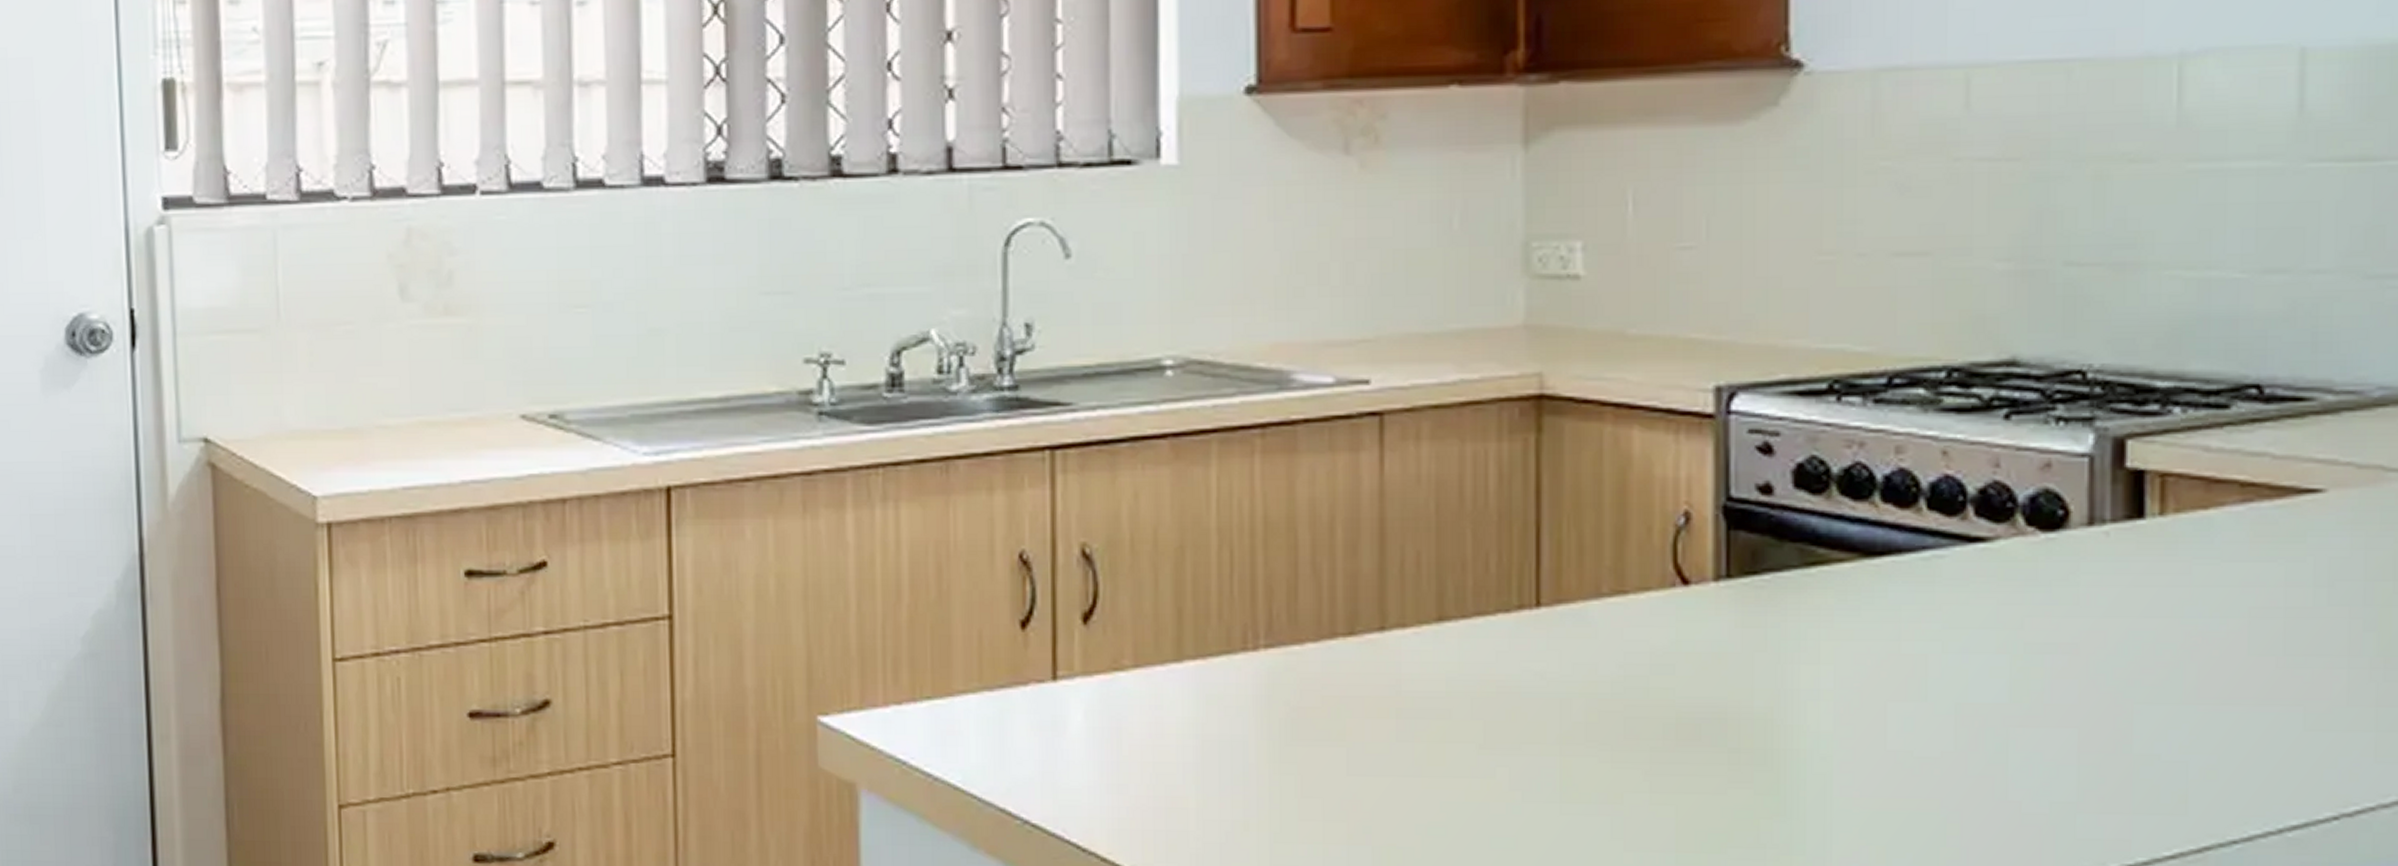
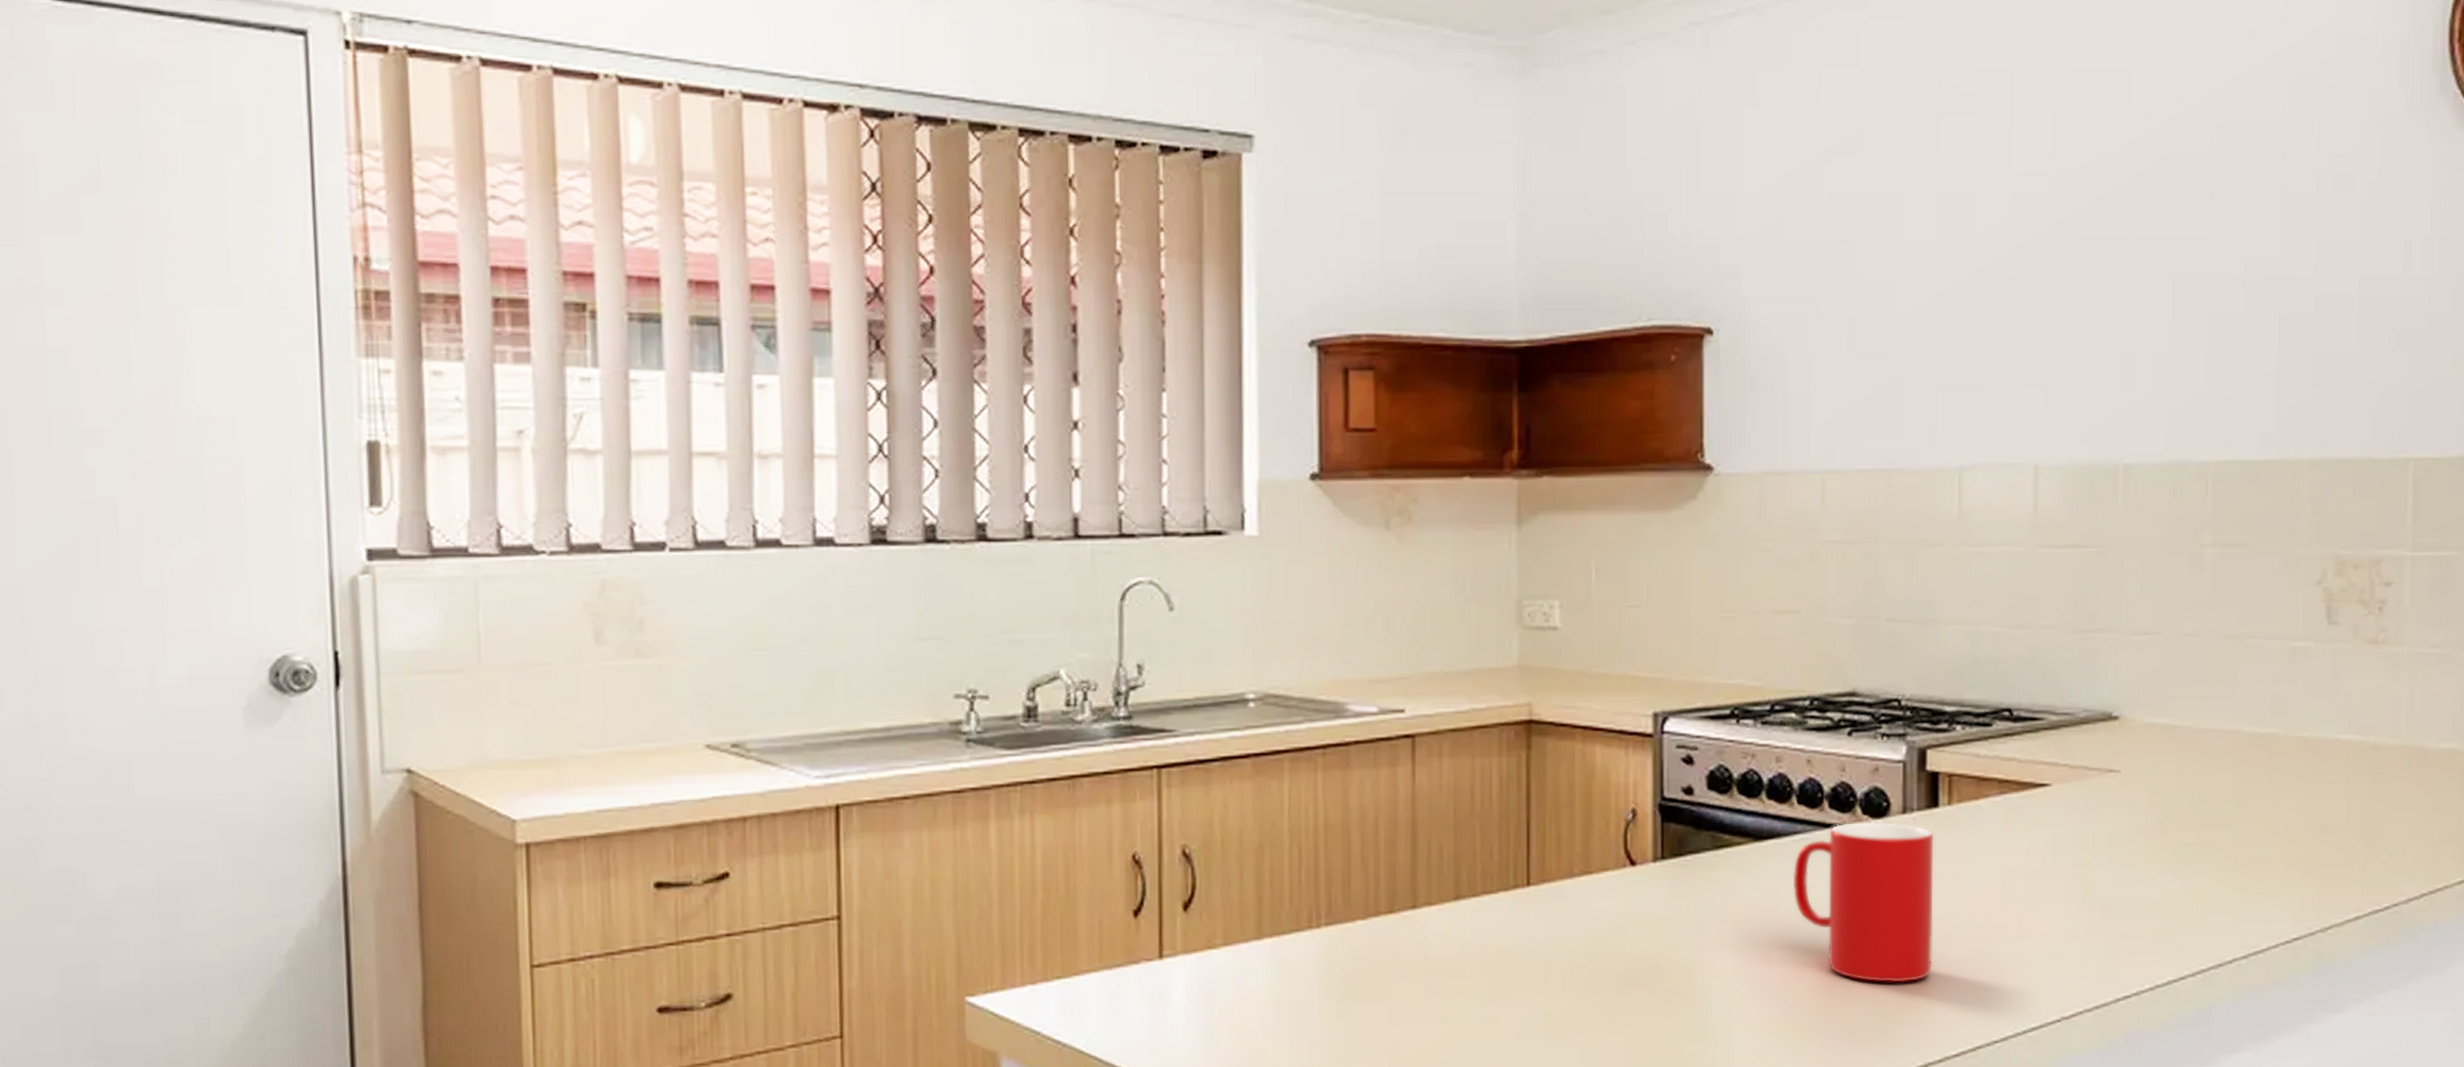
cup: none [1920,536,2136,755] -> present [1793,822,1934,983]

